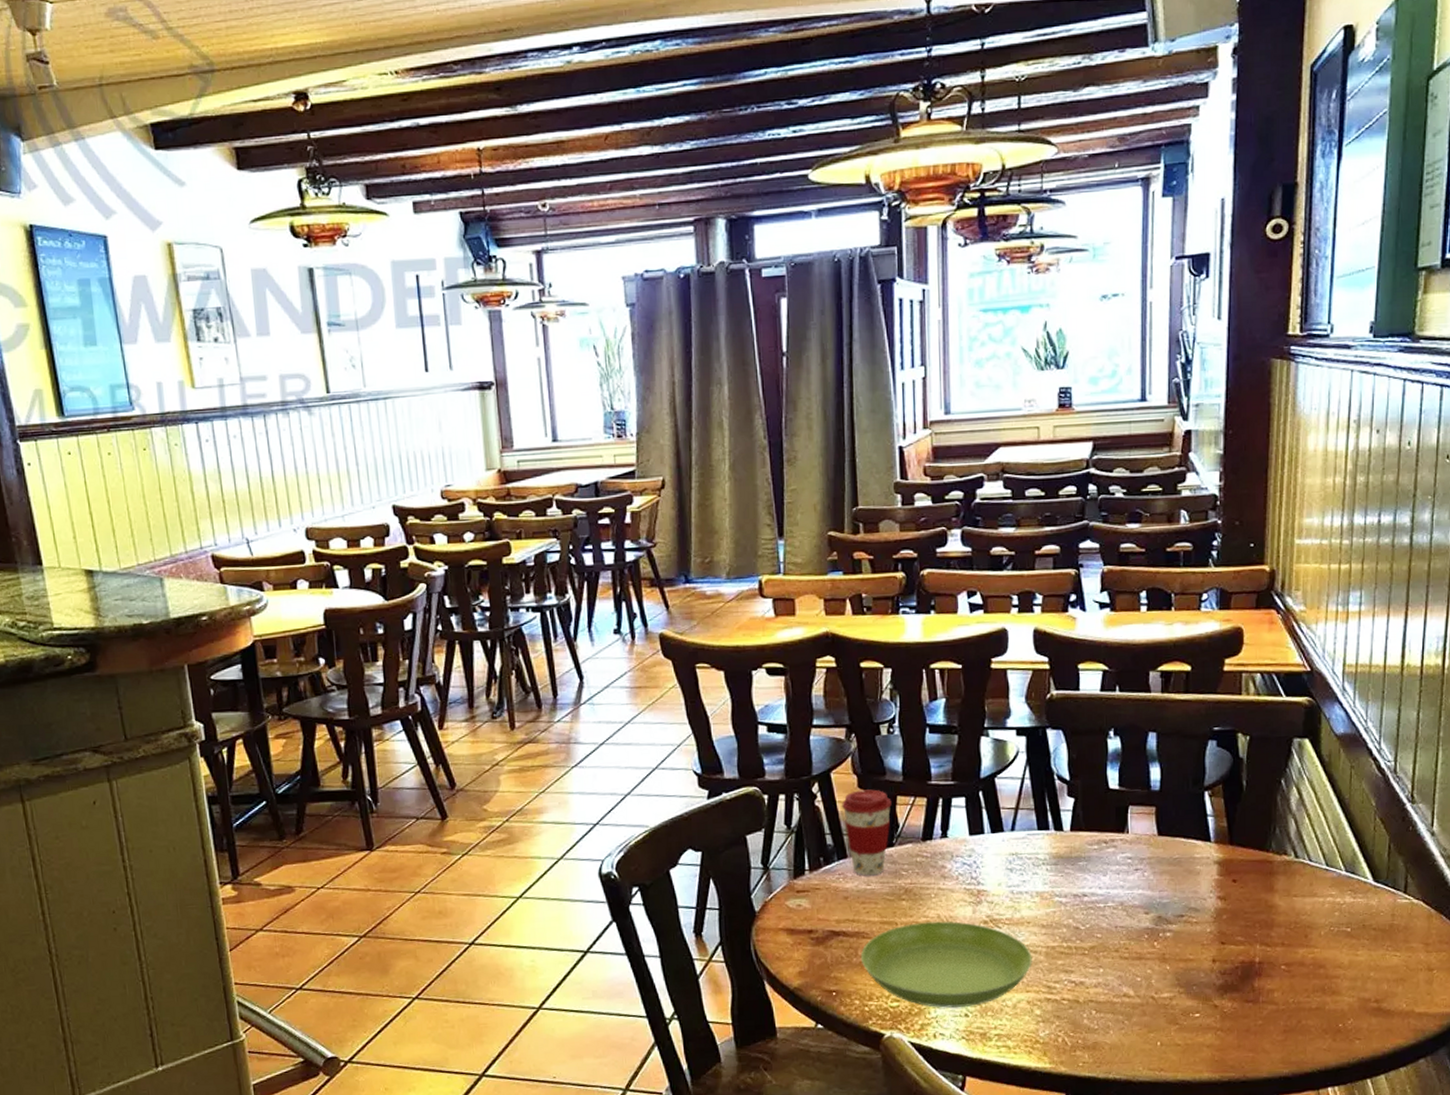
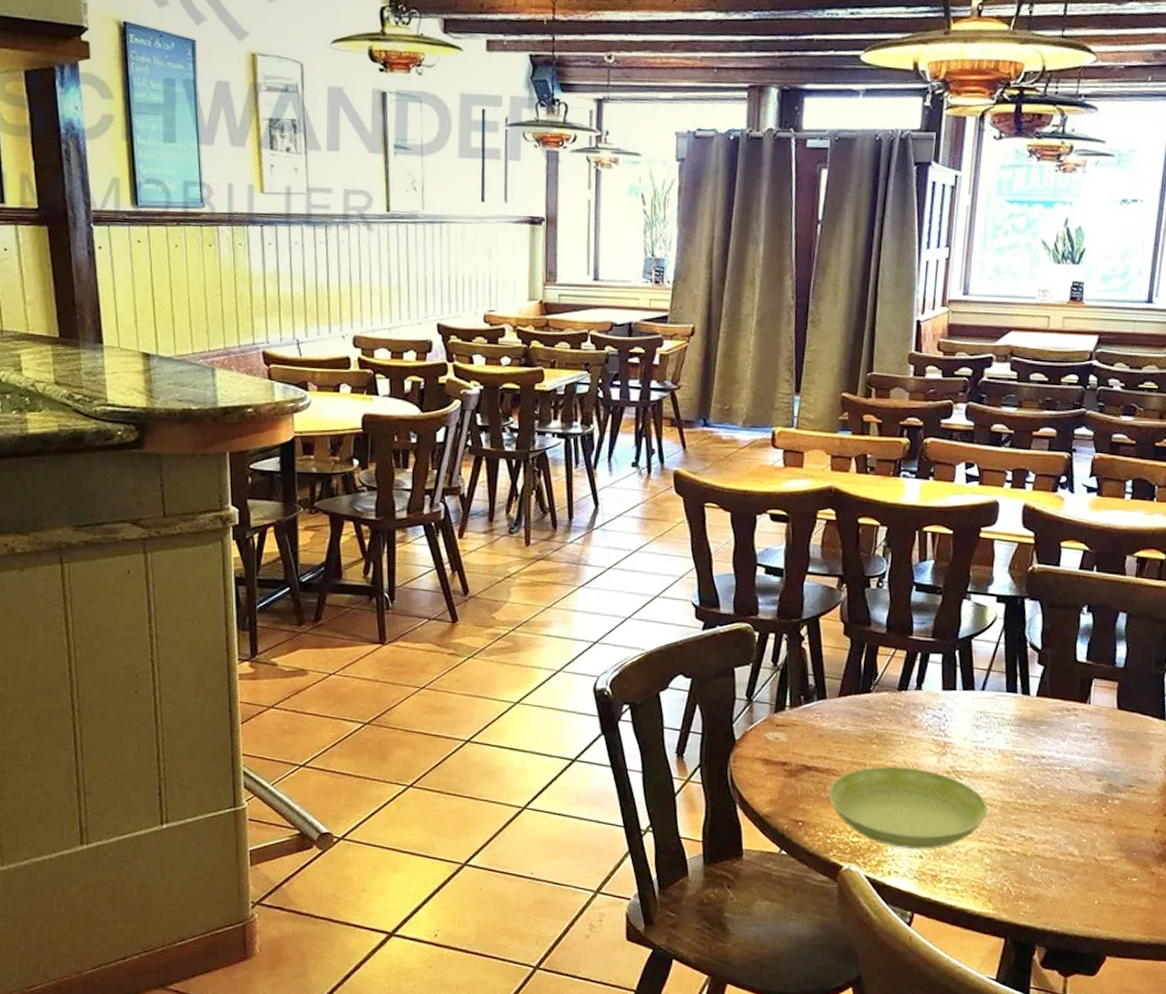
coffee cup: present [842,789,892,876] -> none [827,637,874,718]

